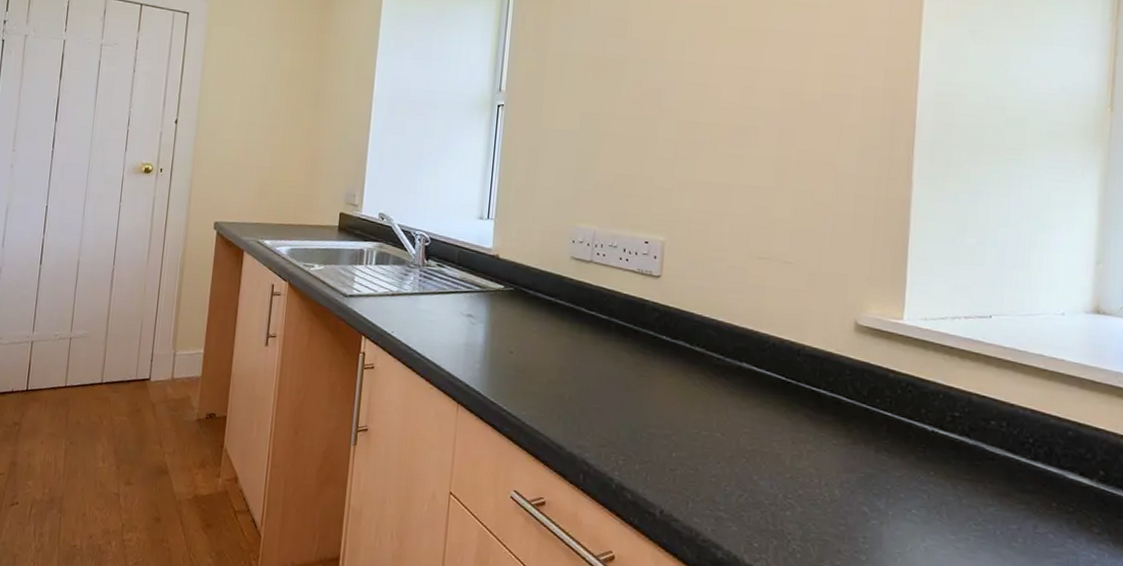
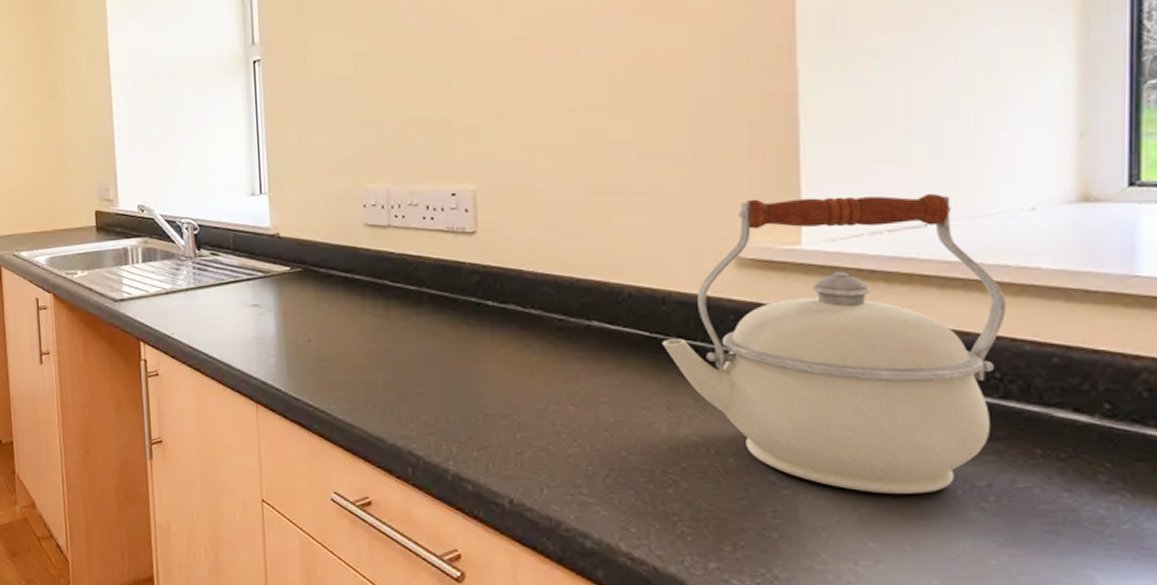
kettle: none [794,279,1040,532] -> present [661,193,1006,494]

